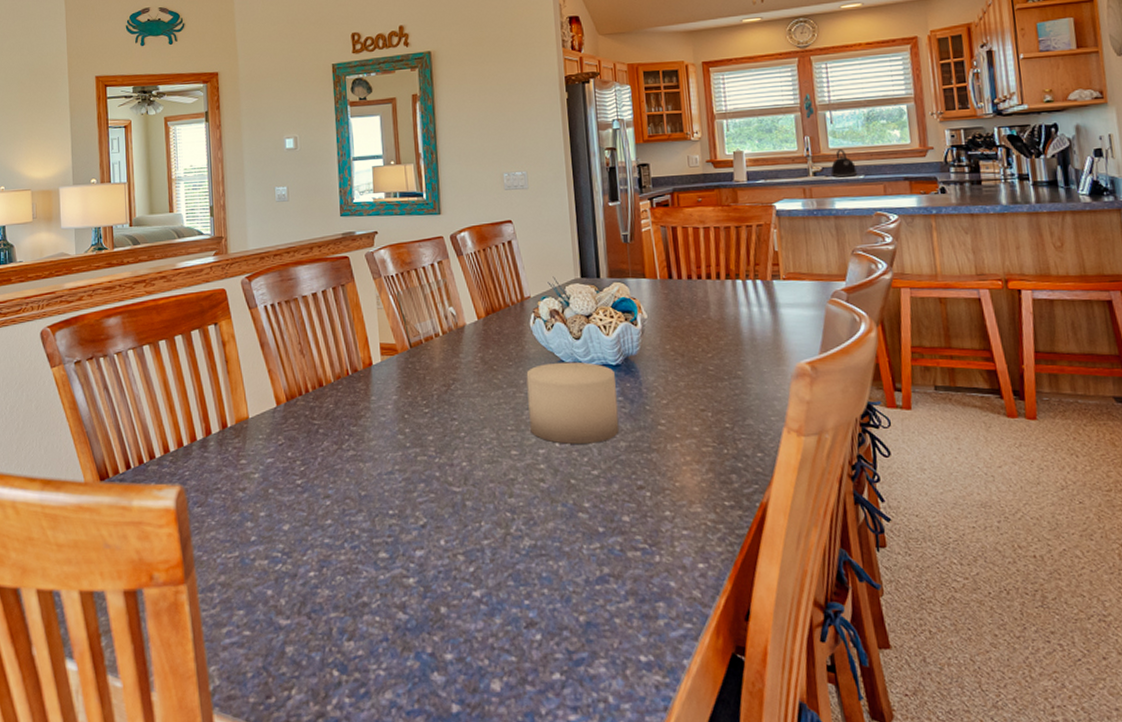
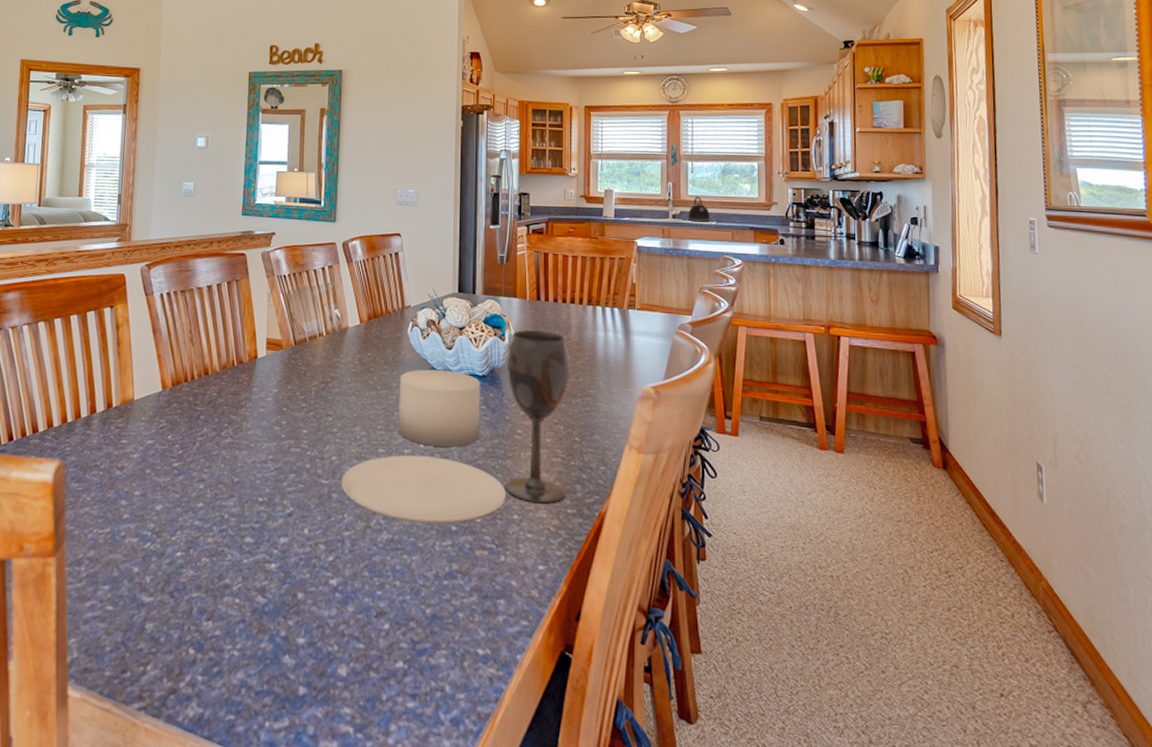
plate: none [474,455,655,527] -> present [341,455,506,525]
wine glass: none [640,311,720,497] -> present [505,330,570,504]

